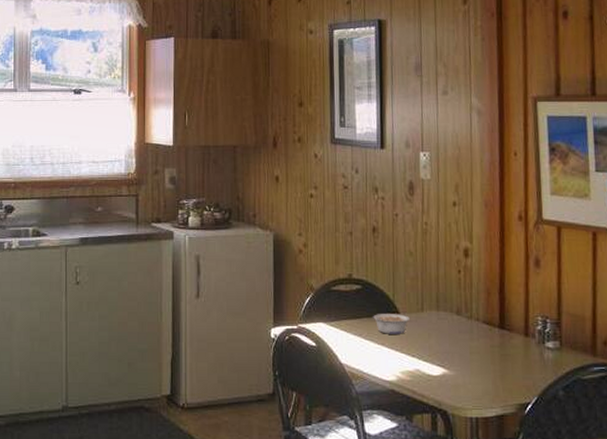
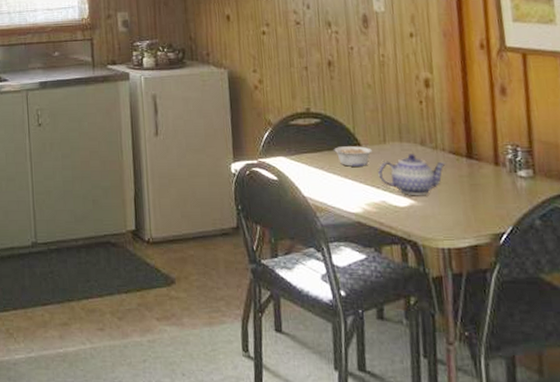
teapot: none [414,323,480,364] -> present [378,154,447,195]

